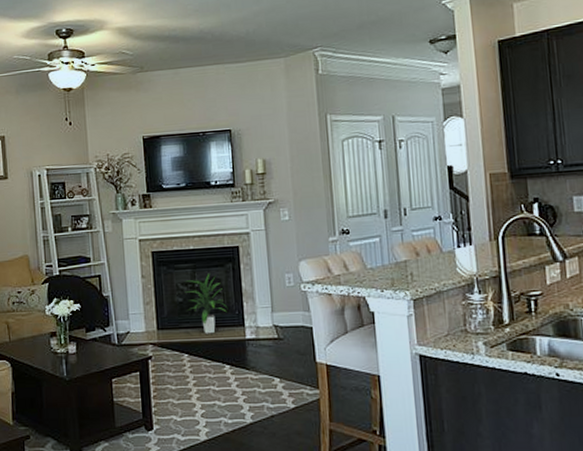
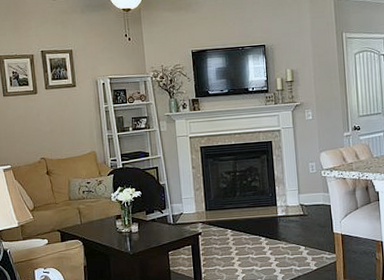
indoor plant: present [185,274,228,334] -> none [228,164,263,213]

